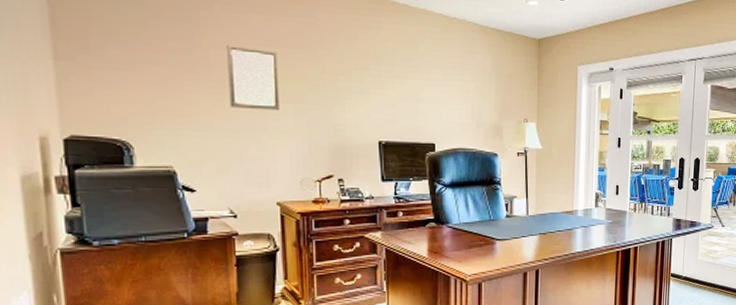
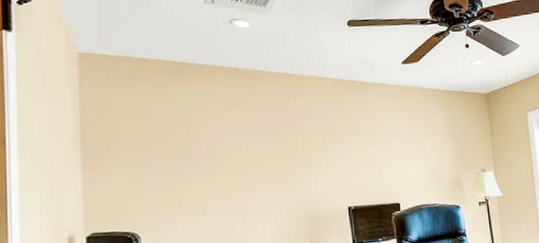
wall art: present [227,44,279,111] -> none [216,138,260,192]

